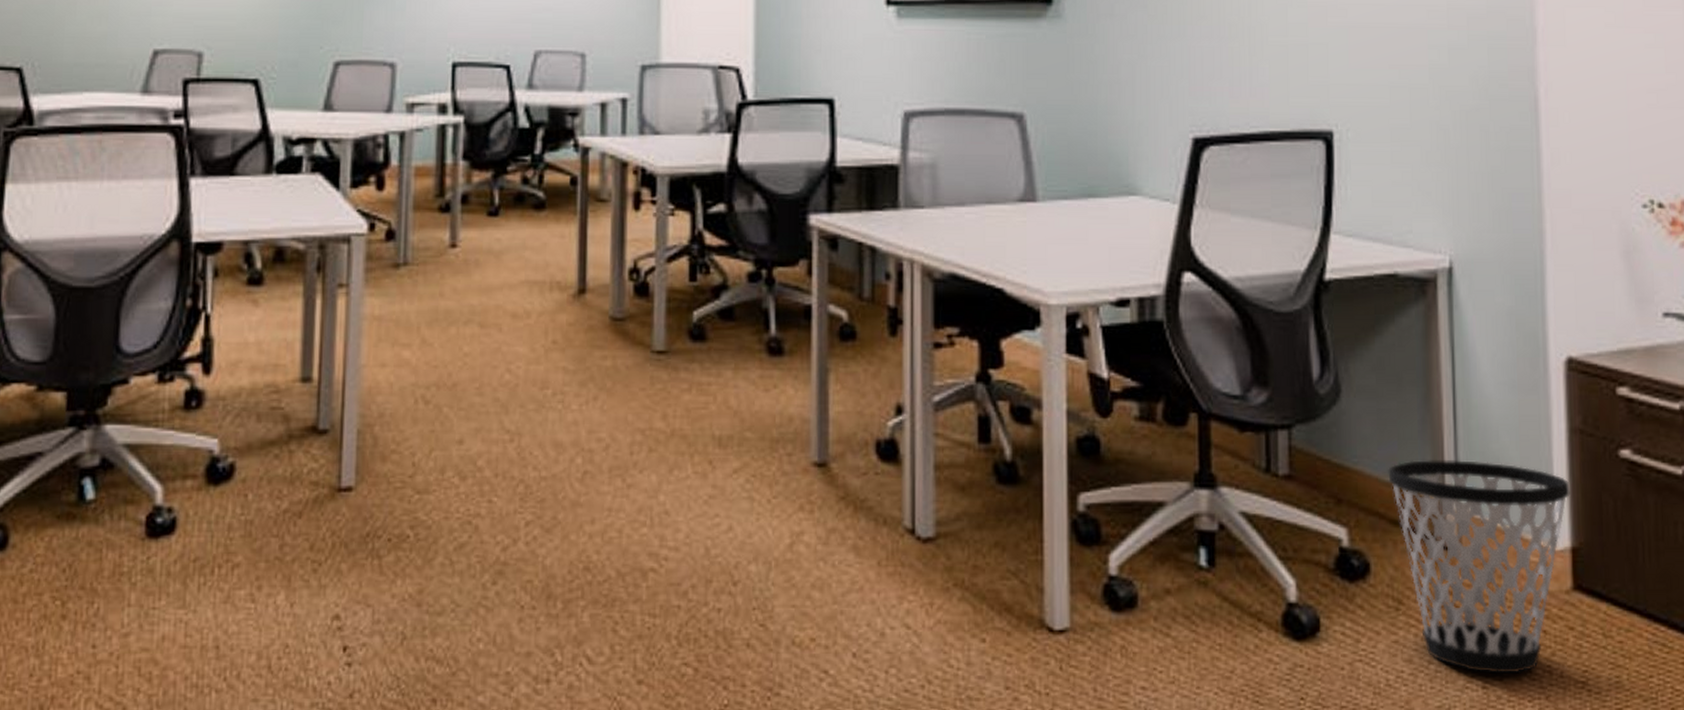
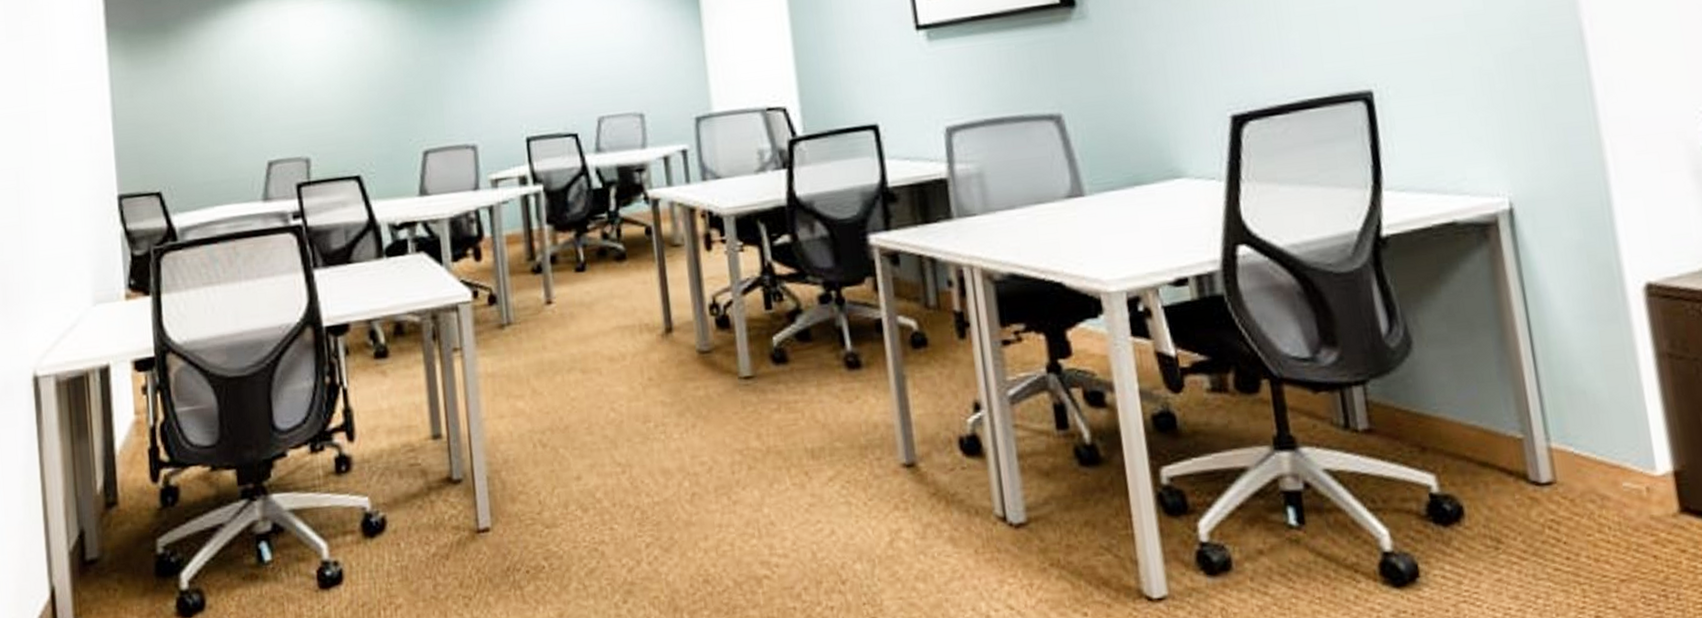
wastebasket: present [1387,460,1570,674] -> none [1469,395,1666,602]

